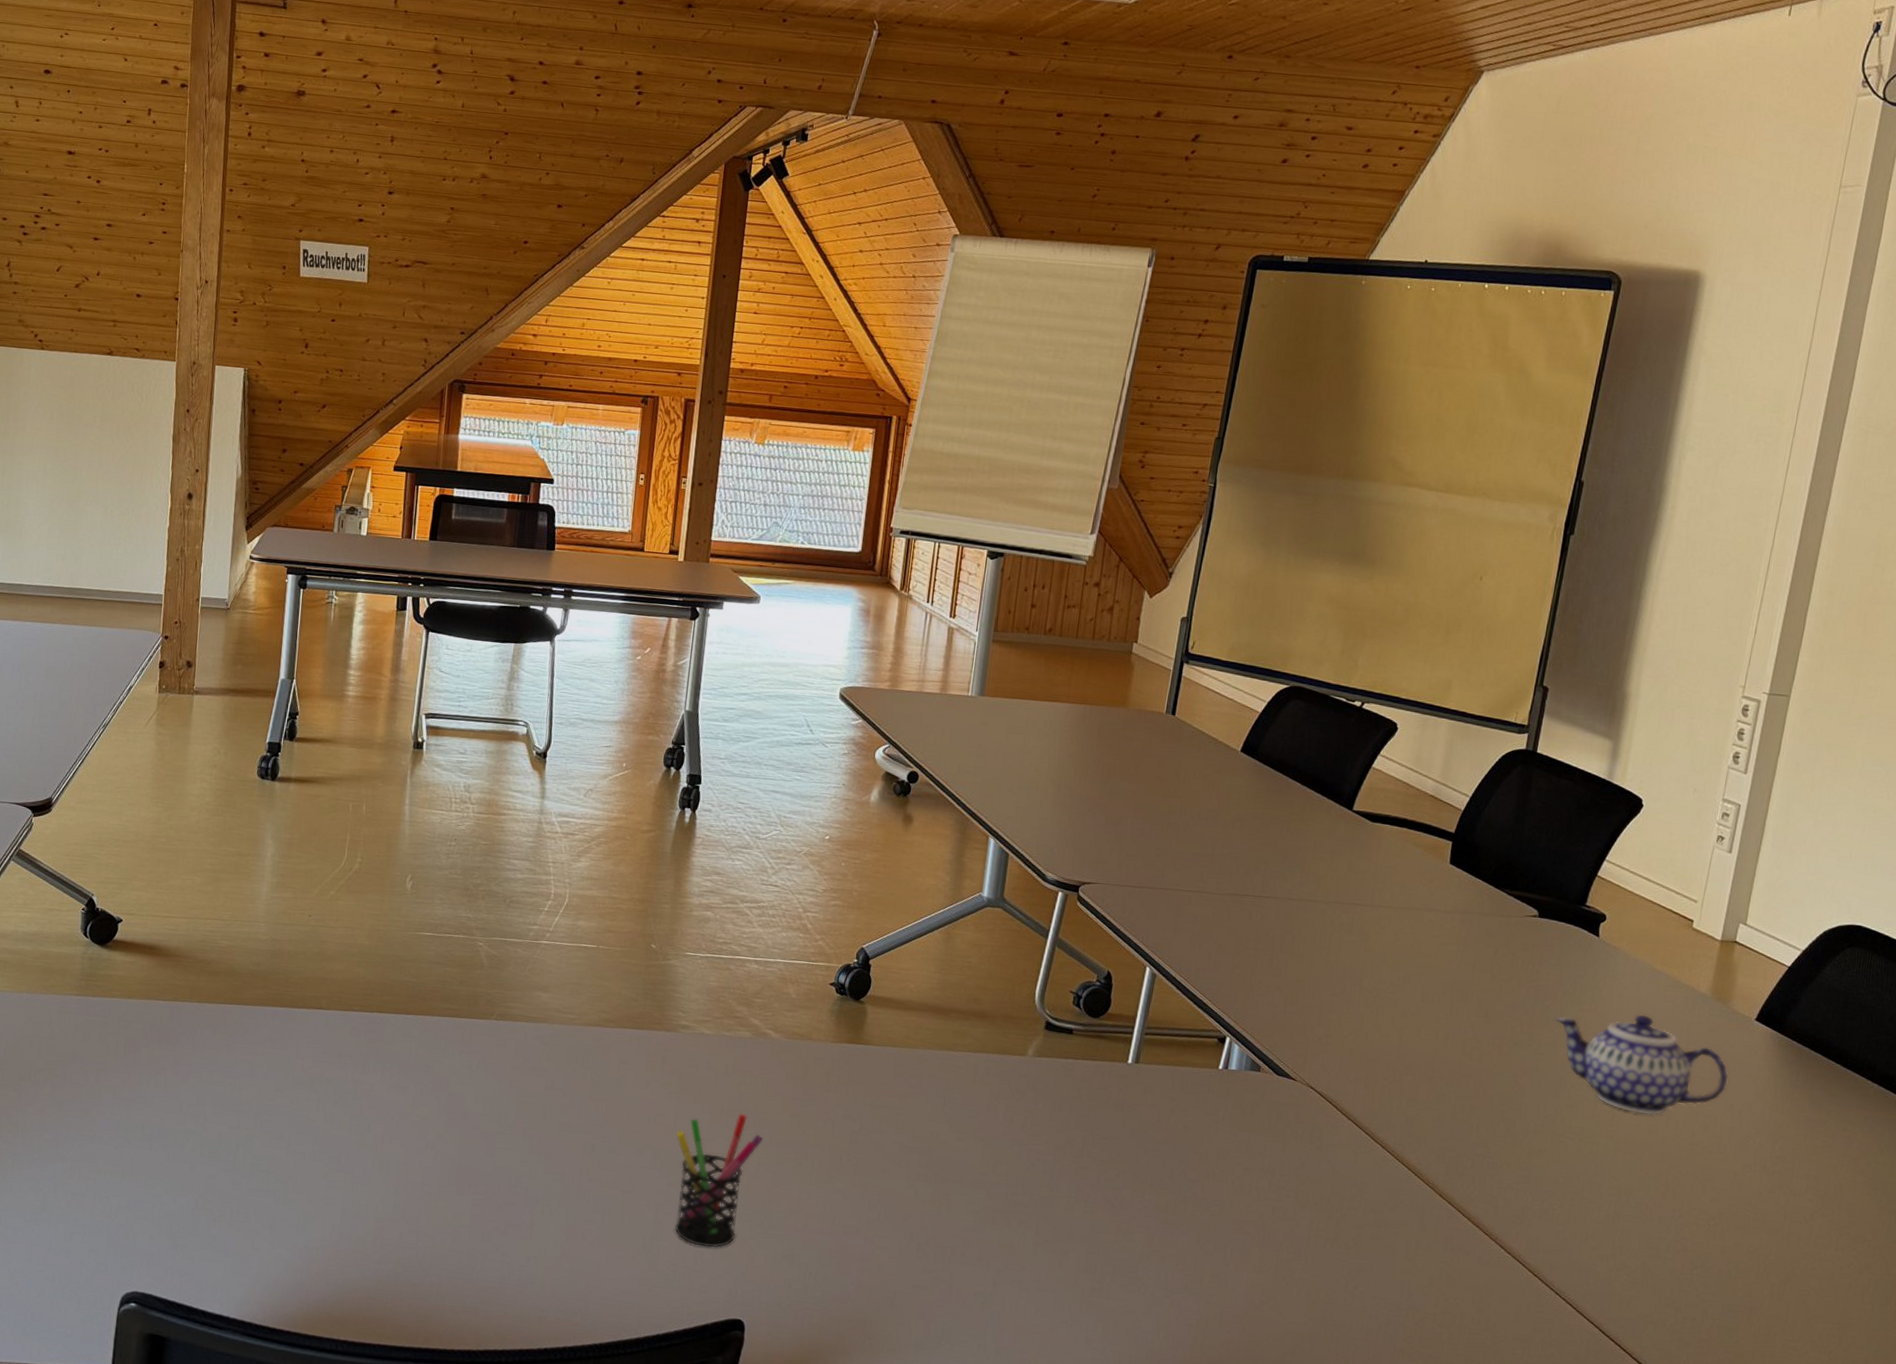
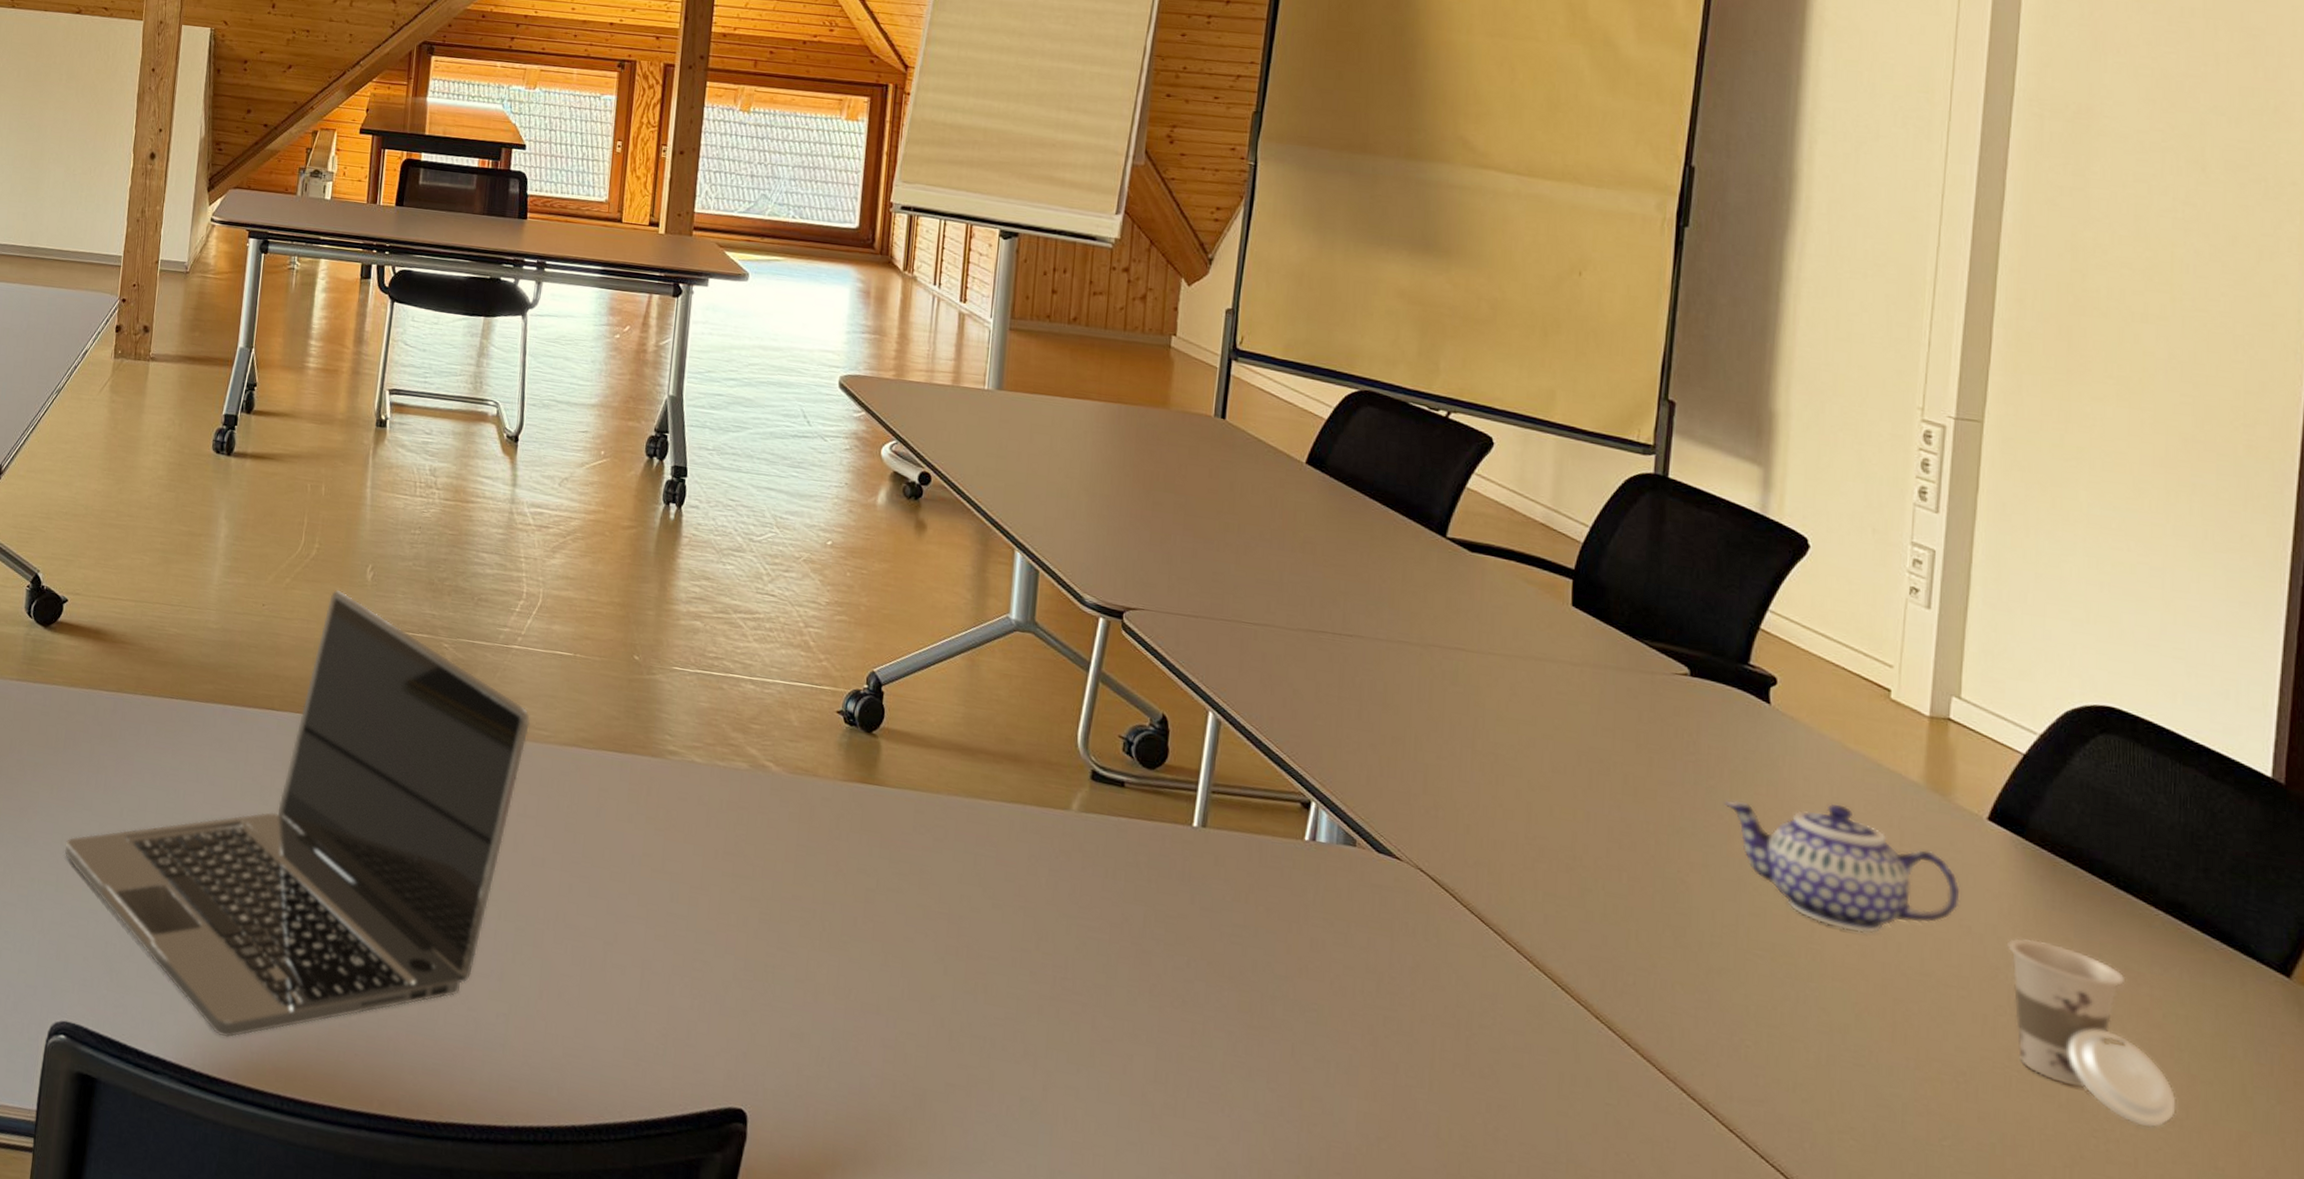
laptop: none [128,899,558,1295] -> present [64,590,530,1038]
pen holder: present [674,1113,763,1248] -> none [663,858,764,1019]
cup: none [1756,1111,1868,1249] -> present [2008,938,2177,1128]

